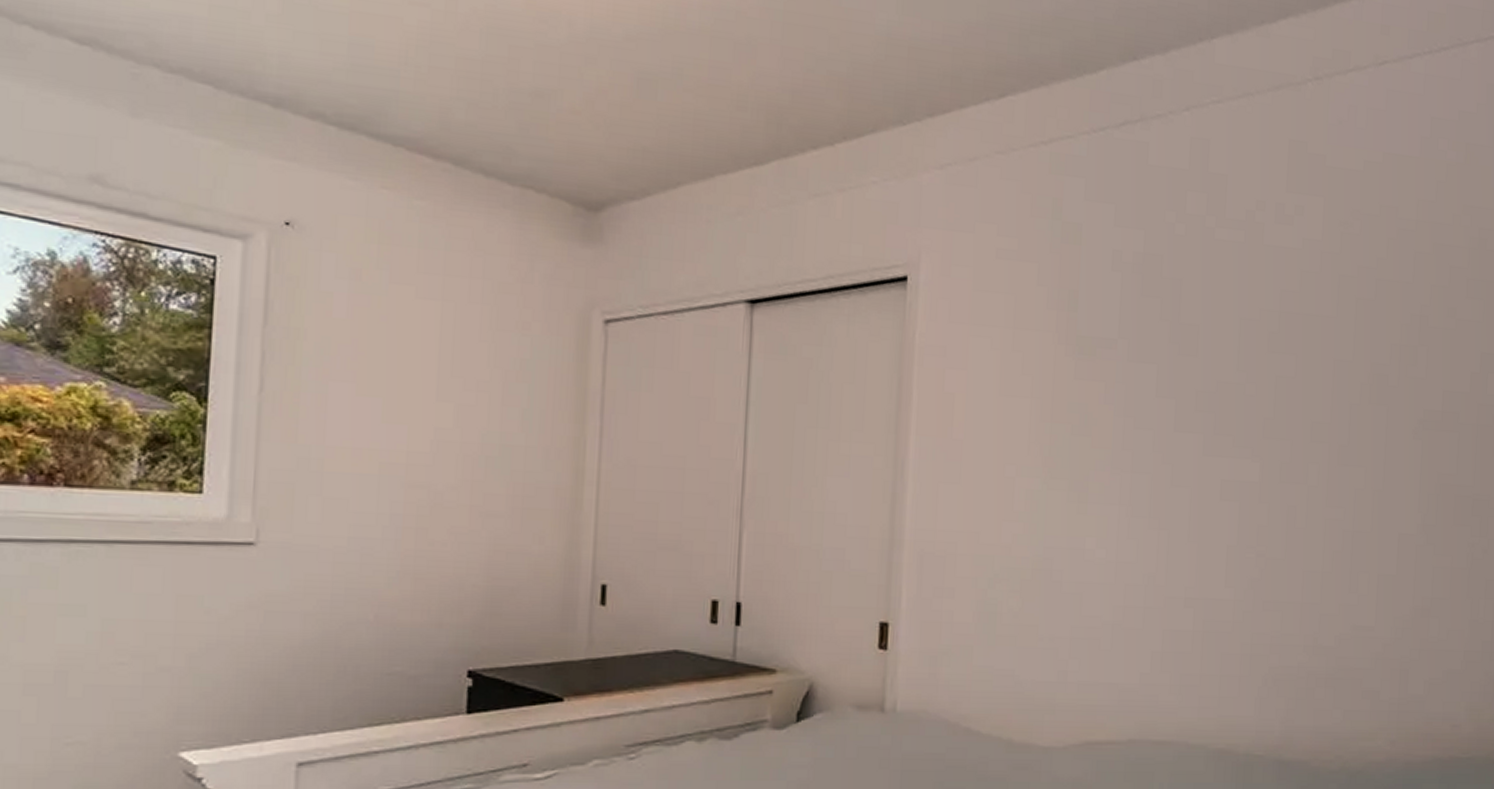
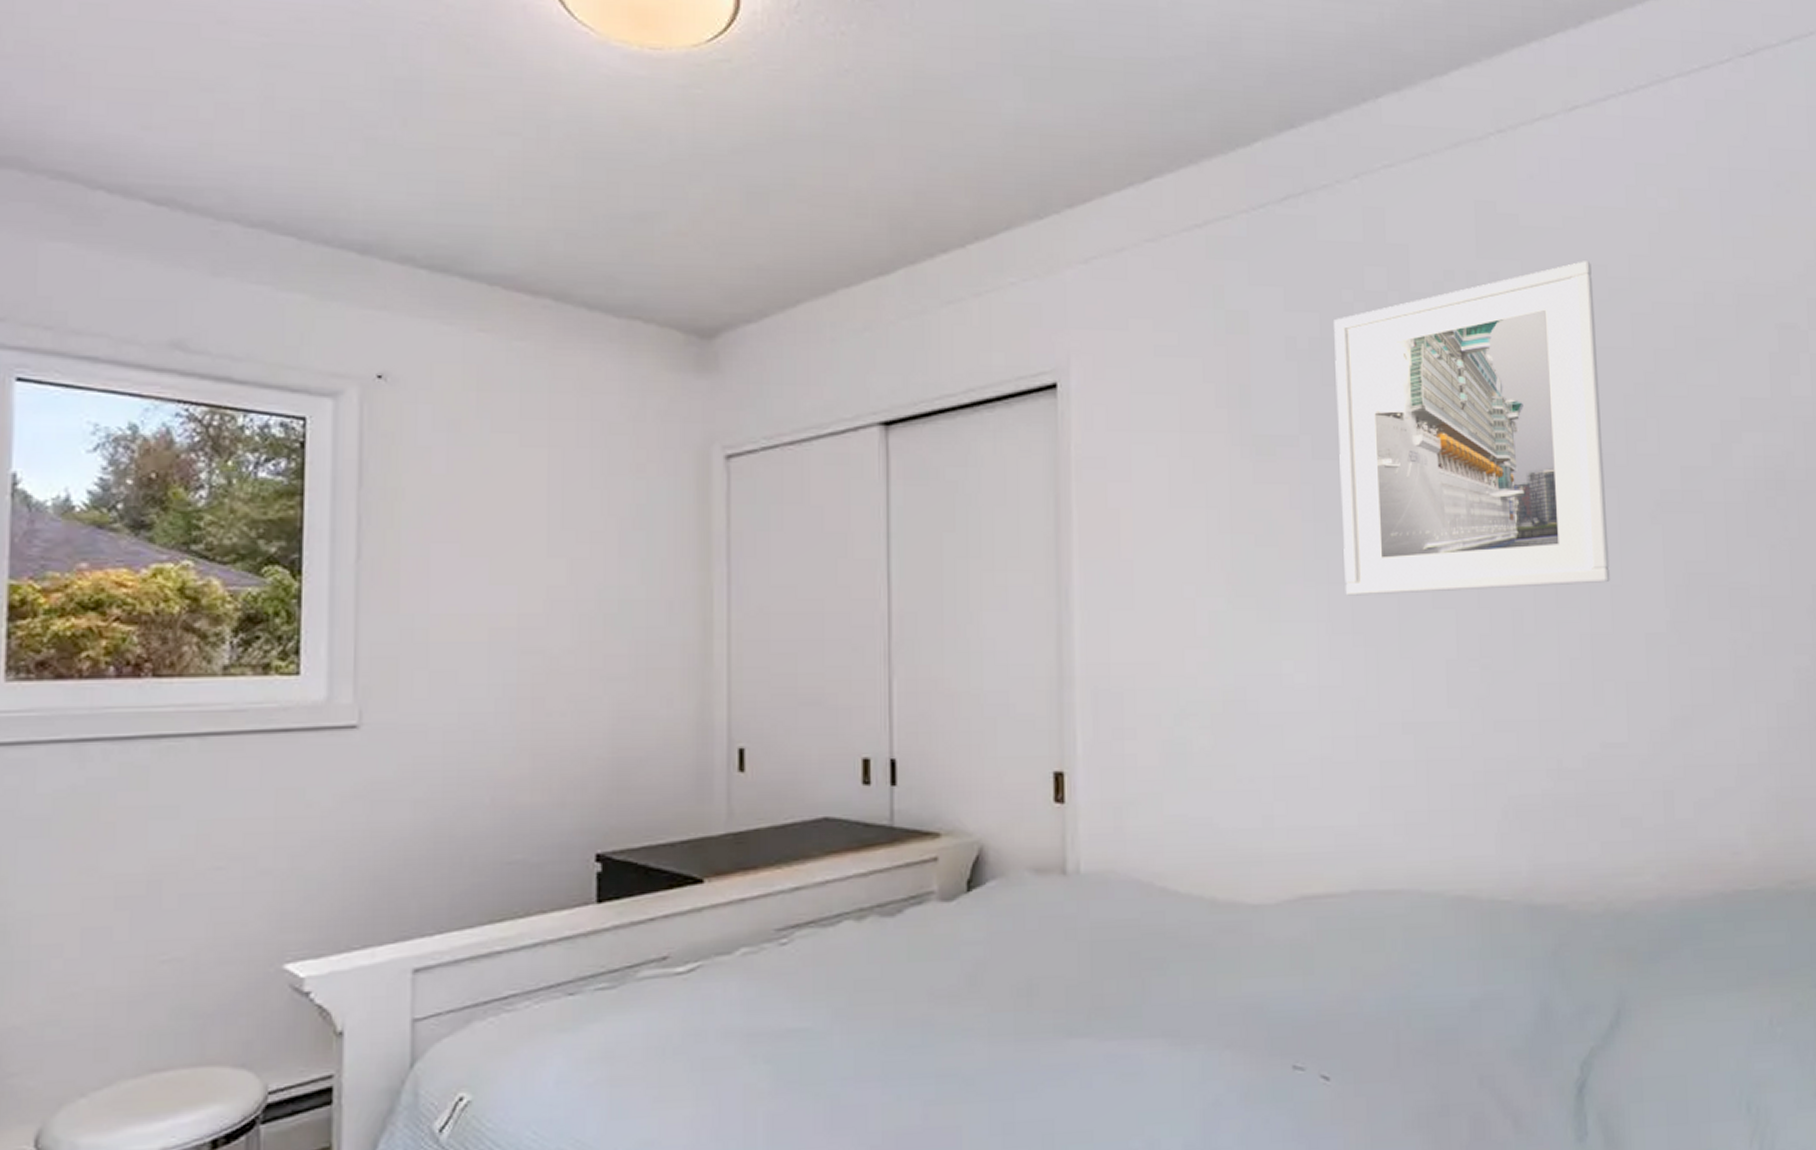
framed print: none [1146,201,1385,488] -> present [1334,261,1610,596]

